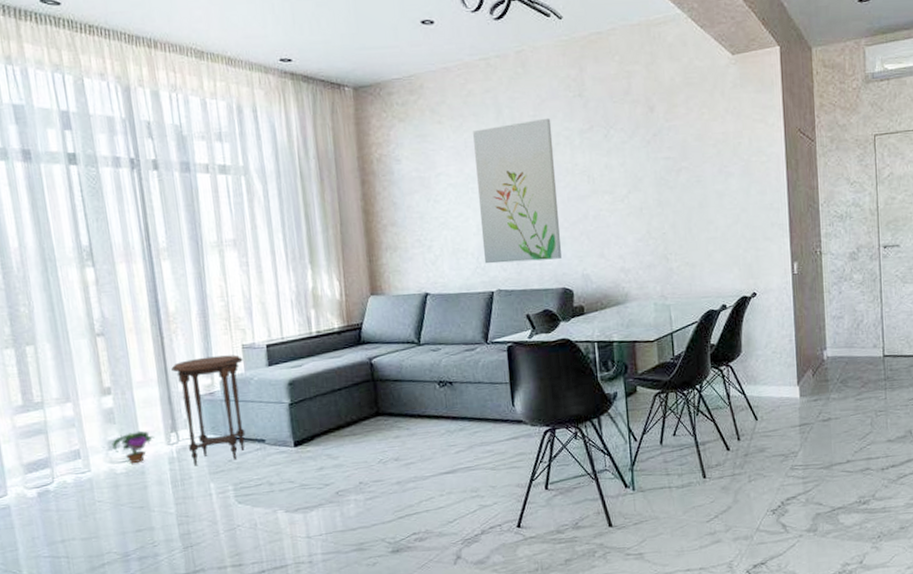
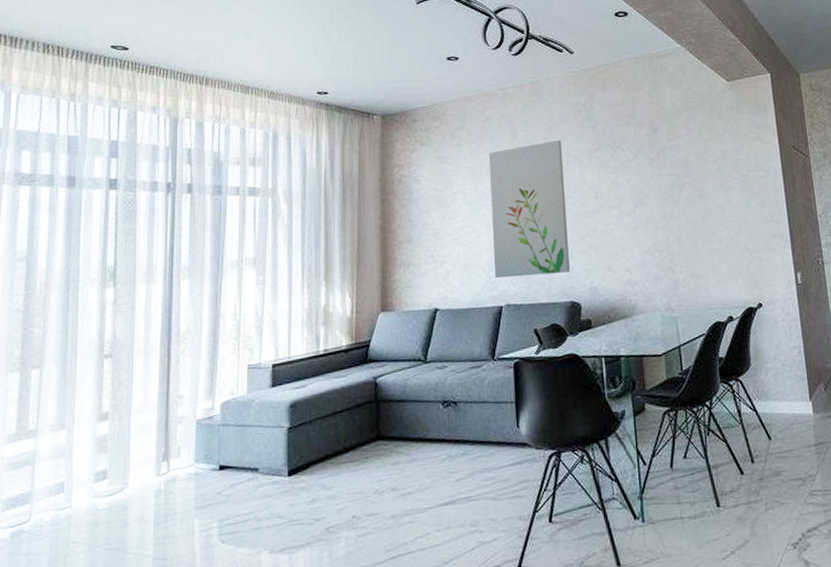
decorative plant: present [112,430,154,464] -> none [99,459,144,498]
side table: present [171,355,246,467] -> none [173,375,247,500]

